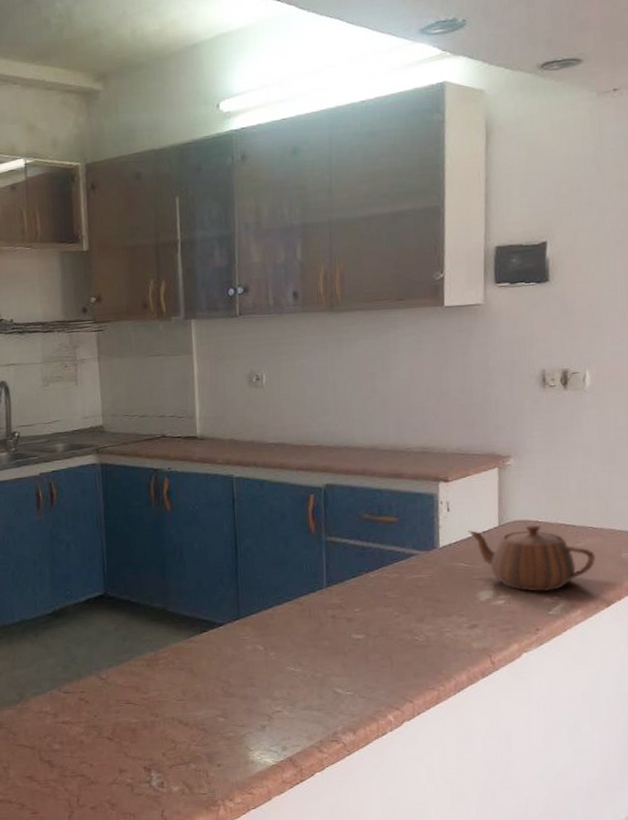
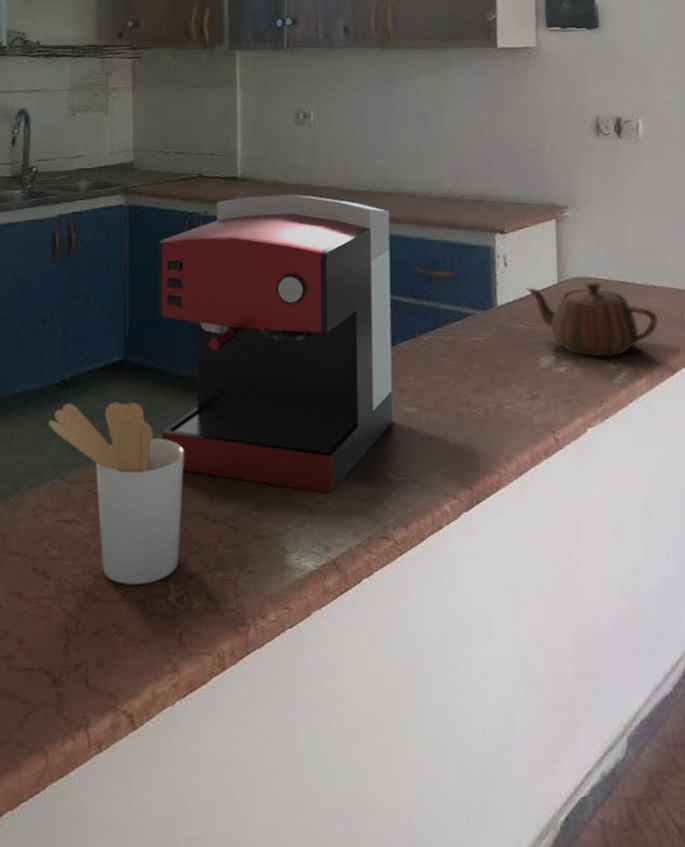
utensil holder: none [44,629,160,773] -> present [49,401,185,585]
coffee maker: none [127,450,342,705] -> present [156,194,393,494]

